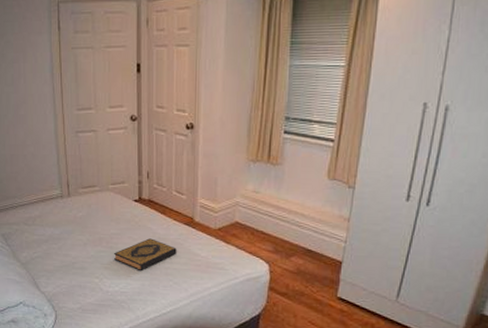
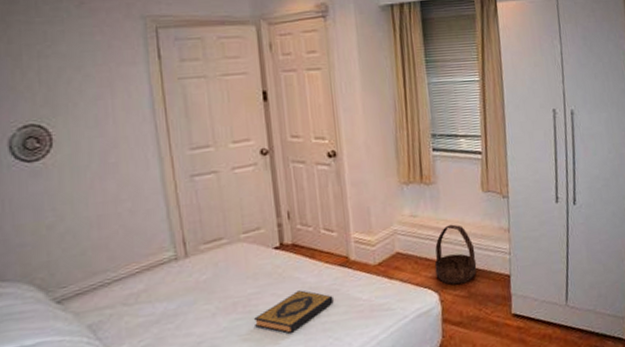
basket: none [269,205,311,261] -> present [434,224,477,285]

